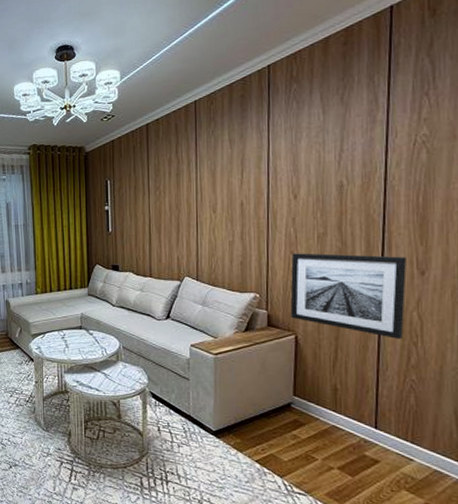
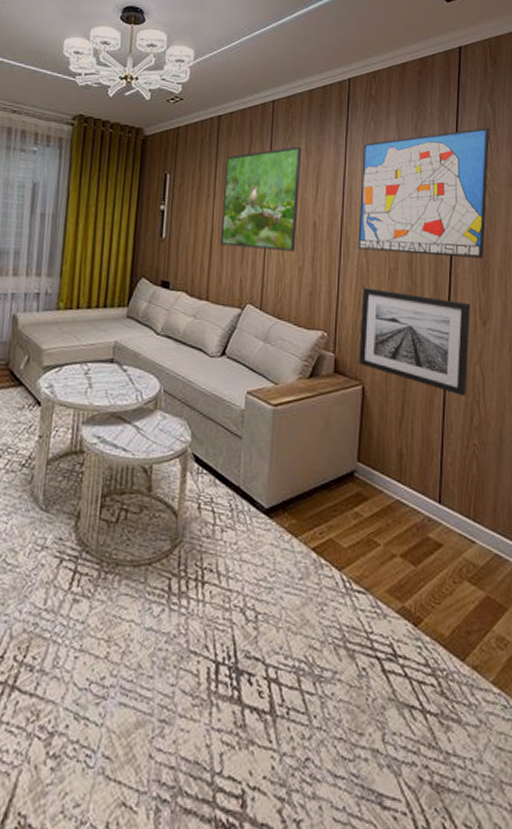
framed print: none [156,137,226,232] -> present [220,146,302,252]
wall art: none [284,83,428,221] -> present [358,127,490,258]

